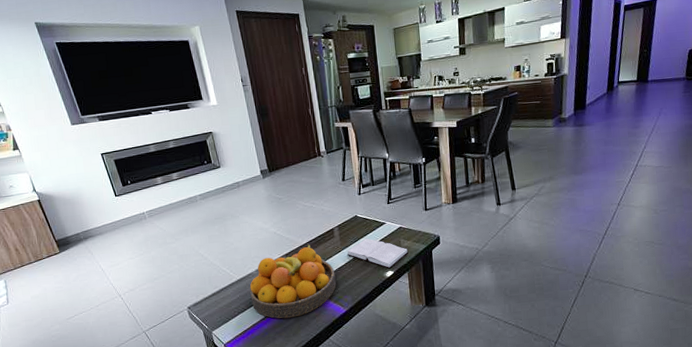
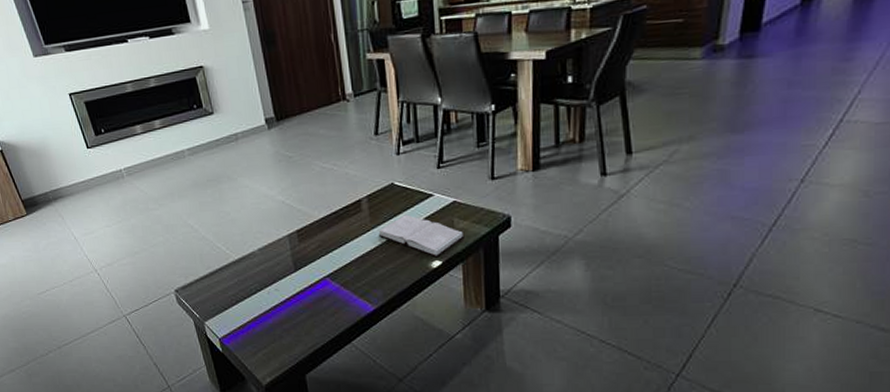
fruit bowl: present [250,244,336,319] -> none [250,219,363,313]

